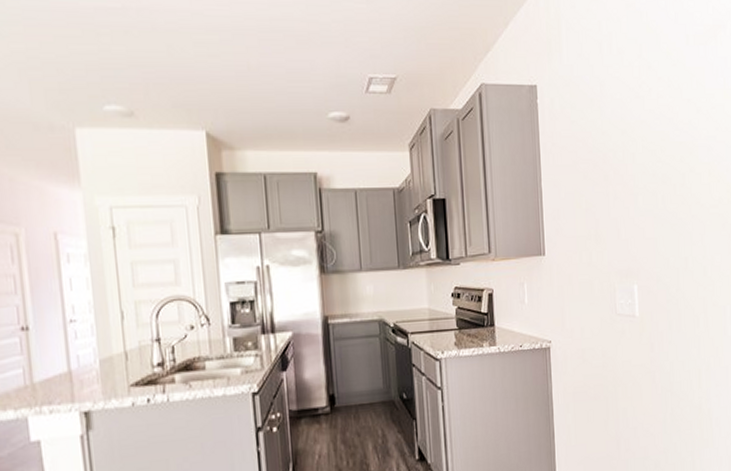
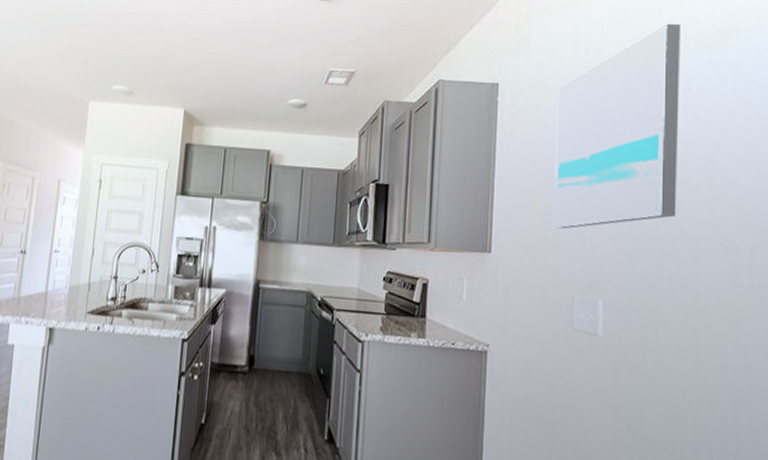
wall art: none [589,20,687,225] -> present [553,23,680,229]

